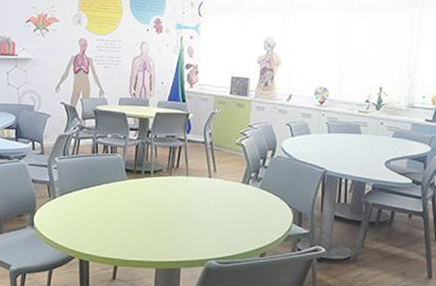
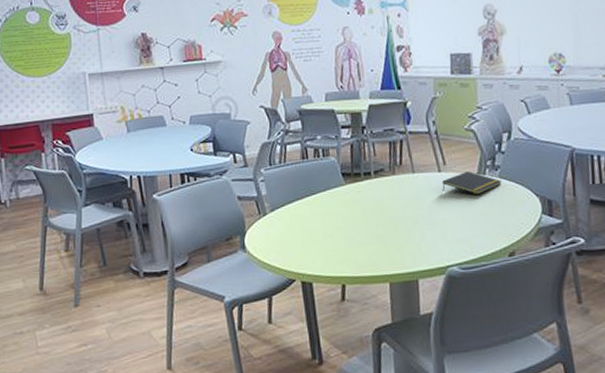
notepad: none [210,180,262,201] -> present [441,171,502,195]

